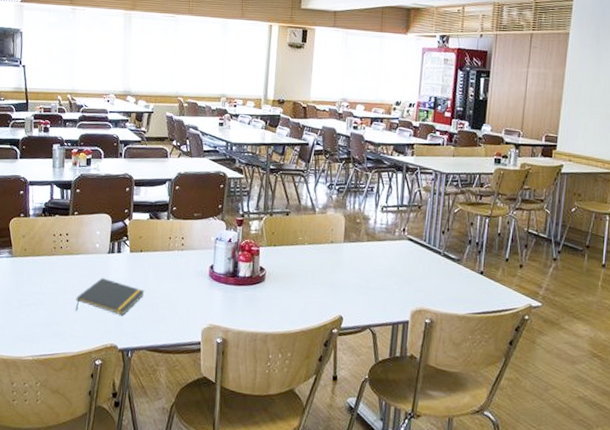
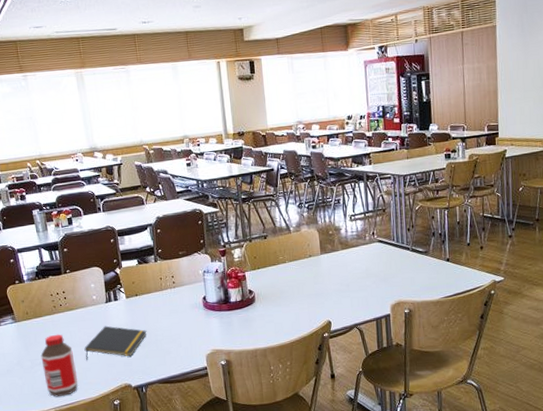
bottle: none [29,277,64,346] -> present [40,334,79,397]

